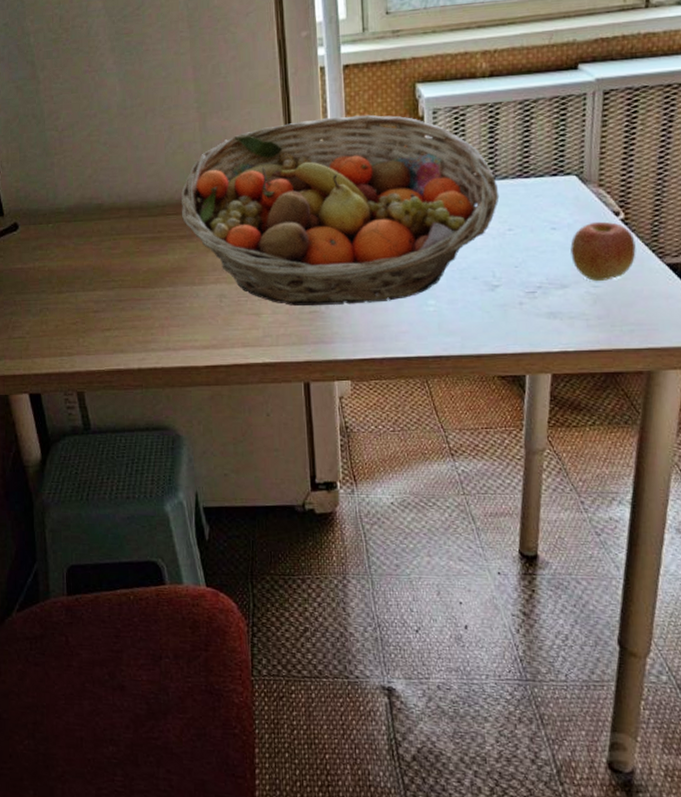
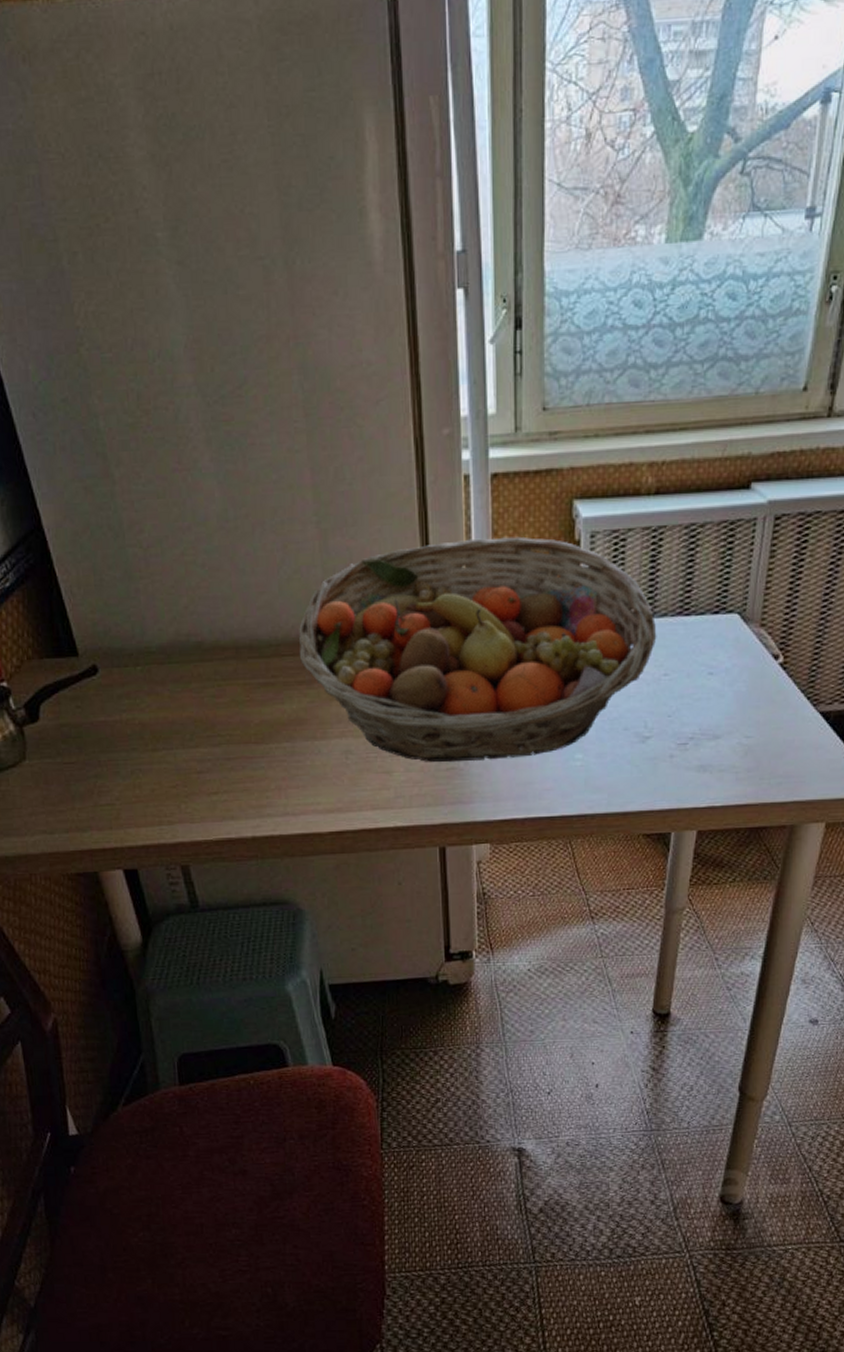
apple: present [570,221,636,282] -> none [726,665,792,732]

